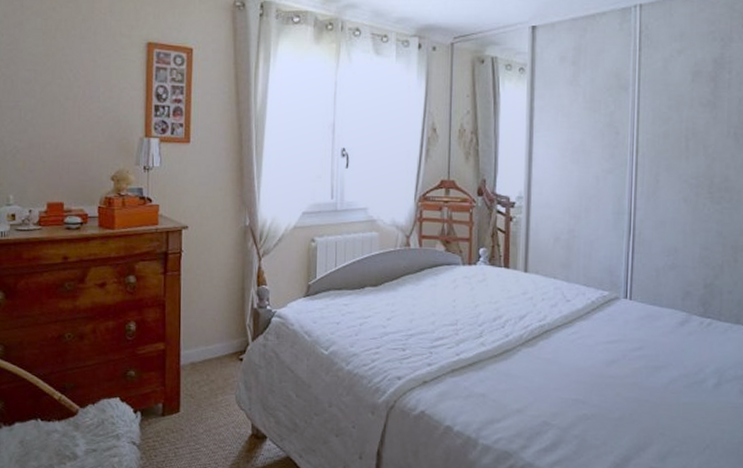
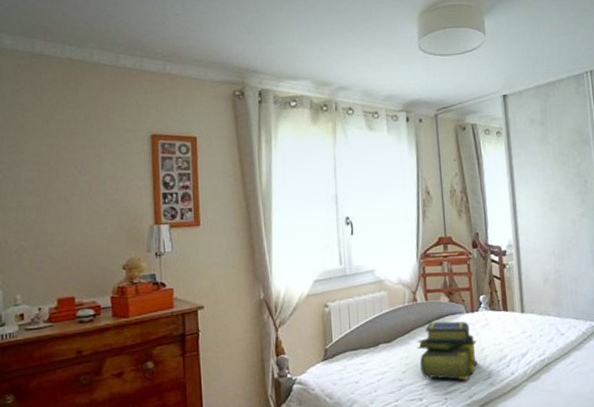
stack of books: none [405,270,470,336] -> present [416,321,478,380]

